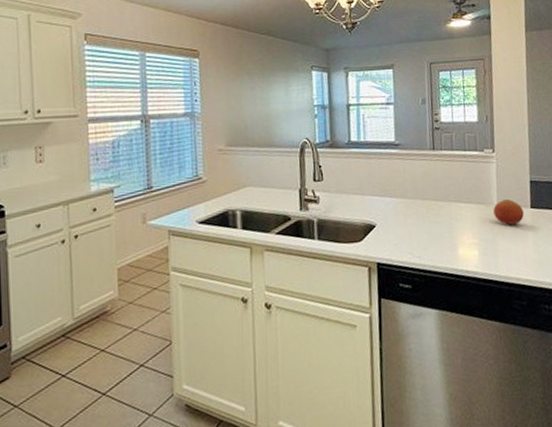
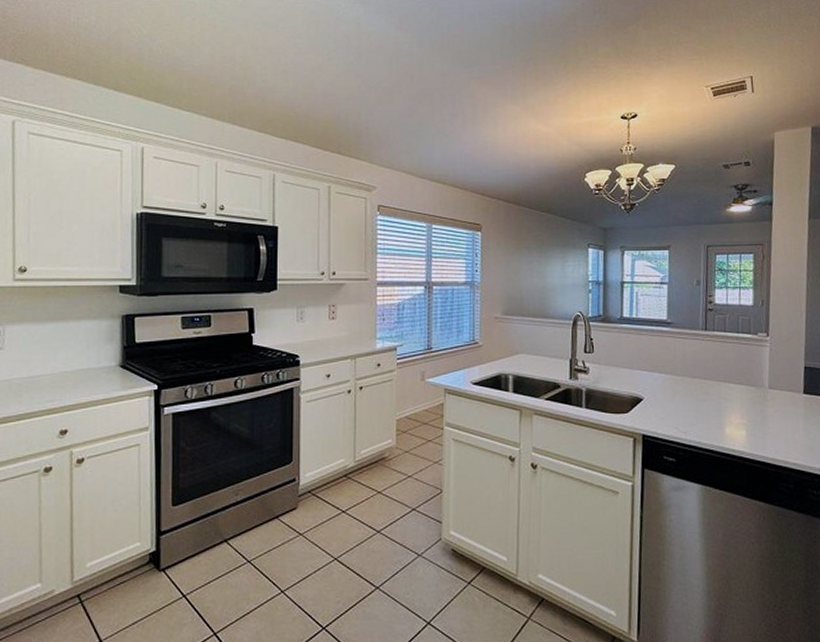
fruit: present [493,198,524,225] -> none [764,382,796,408]

